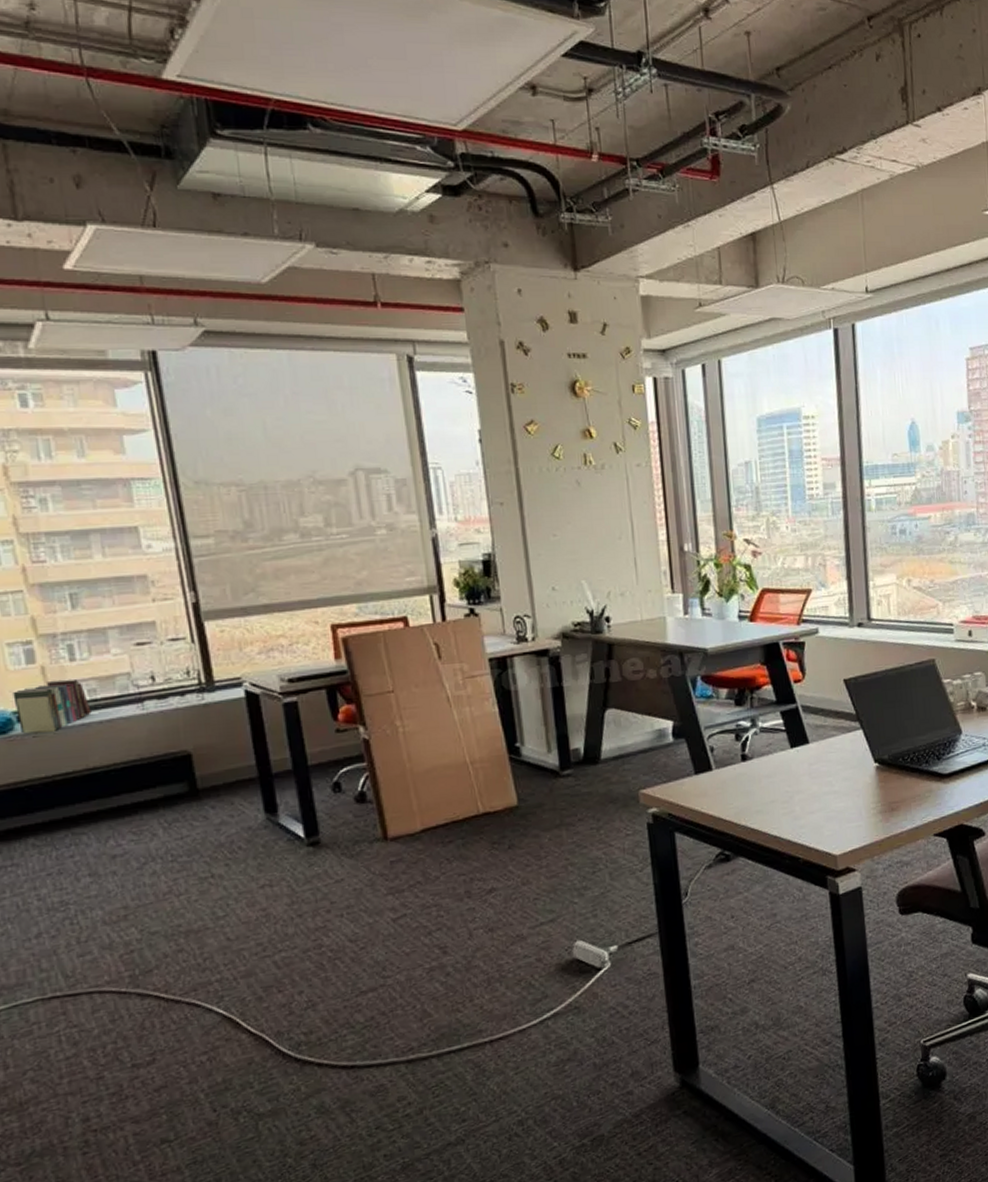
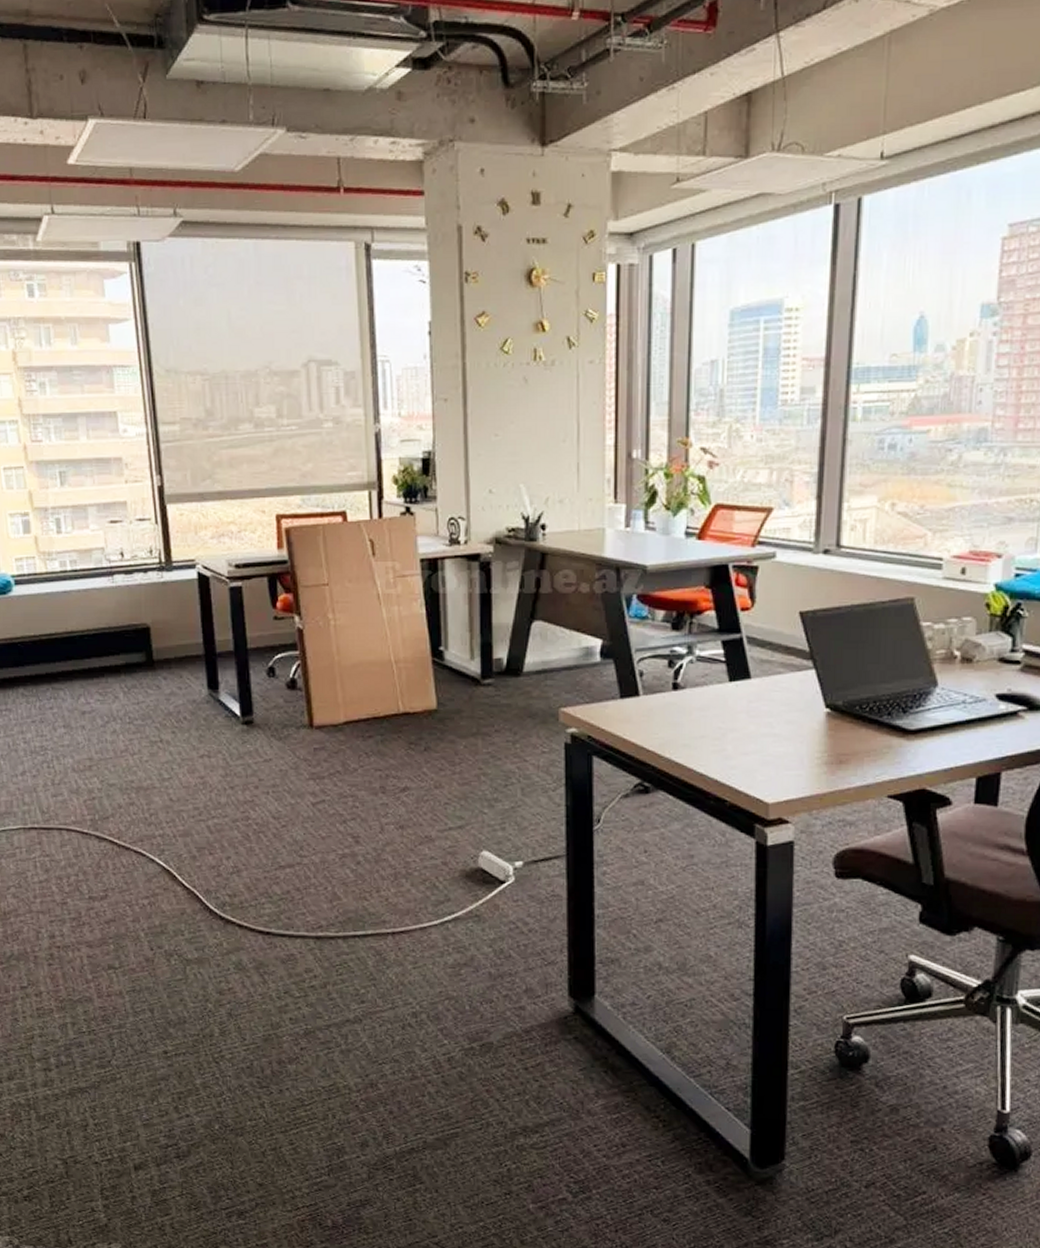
books: present [13,678,92,734] -> none [12,549,72,597]

